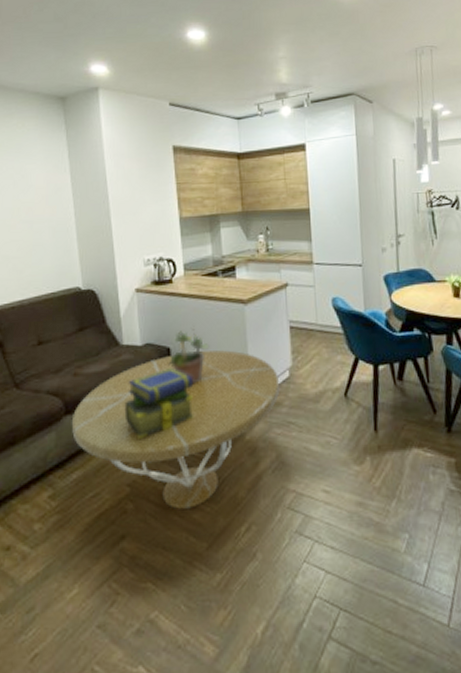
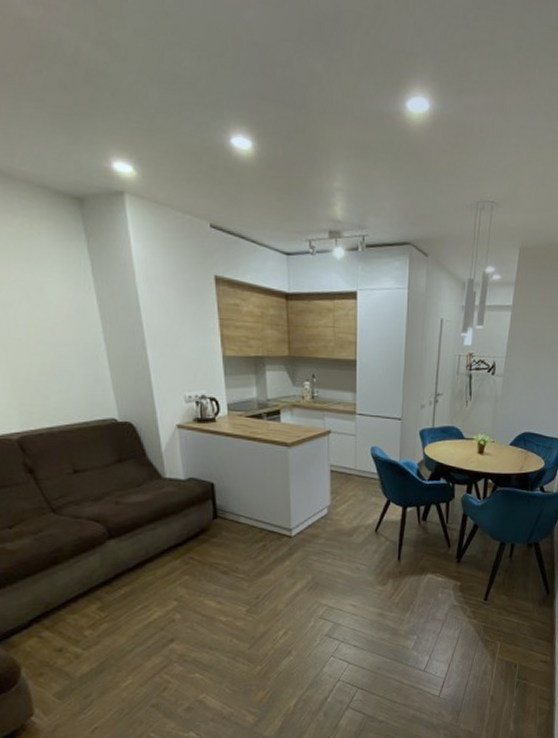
coffee table: present [71,350,279,509] -> none [115,488,317,619]
stack of books: present [124,367,194,439] -> none [169,500,238,562]
potted plant: present [168,326,210,385] -> none [212,464,253,517]

